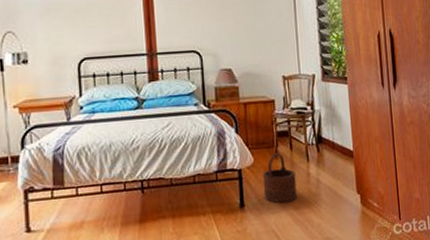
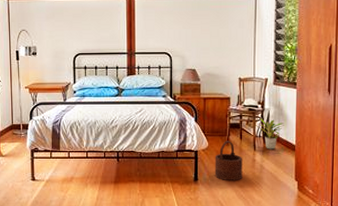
potted plant: none [305,122,339,159] -> present [255,118,284,149]

